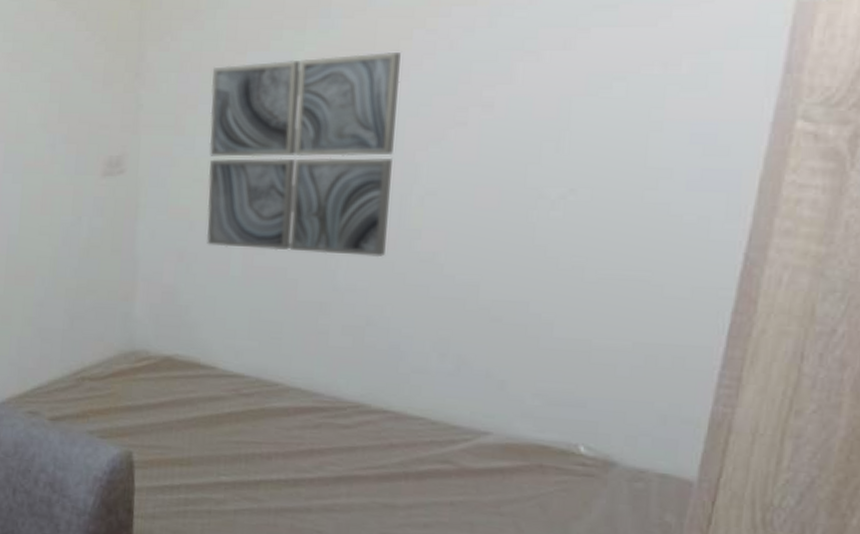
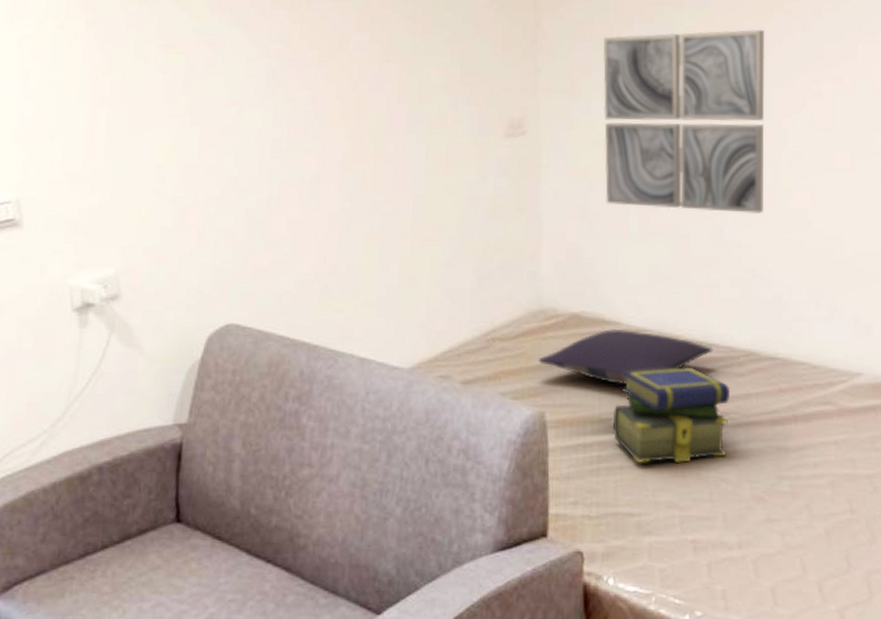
pillow: none [127,374,317,431] -> present [538,329,713,385]
stack of books: none [201,415,333,513] -> present [612,366,730,464]

